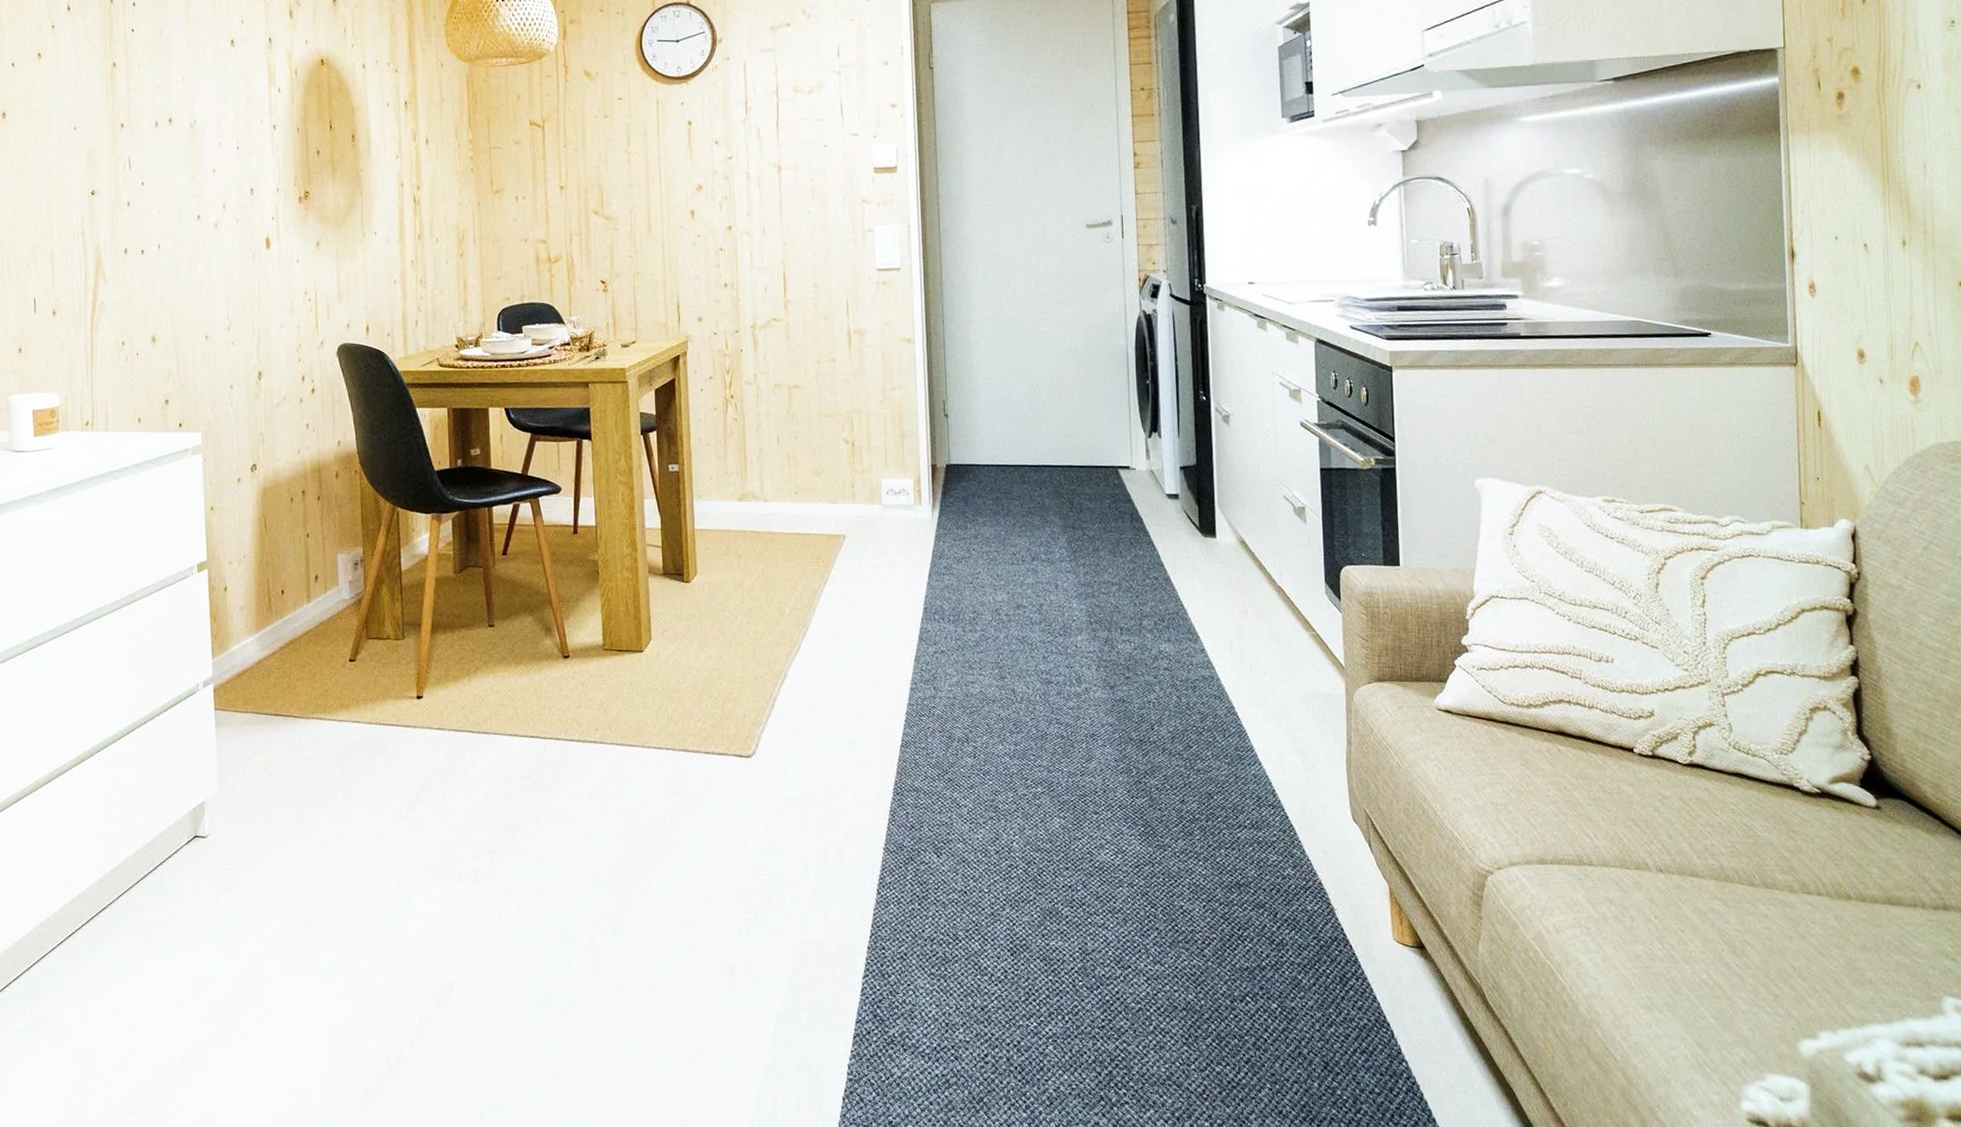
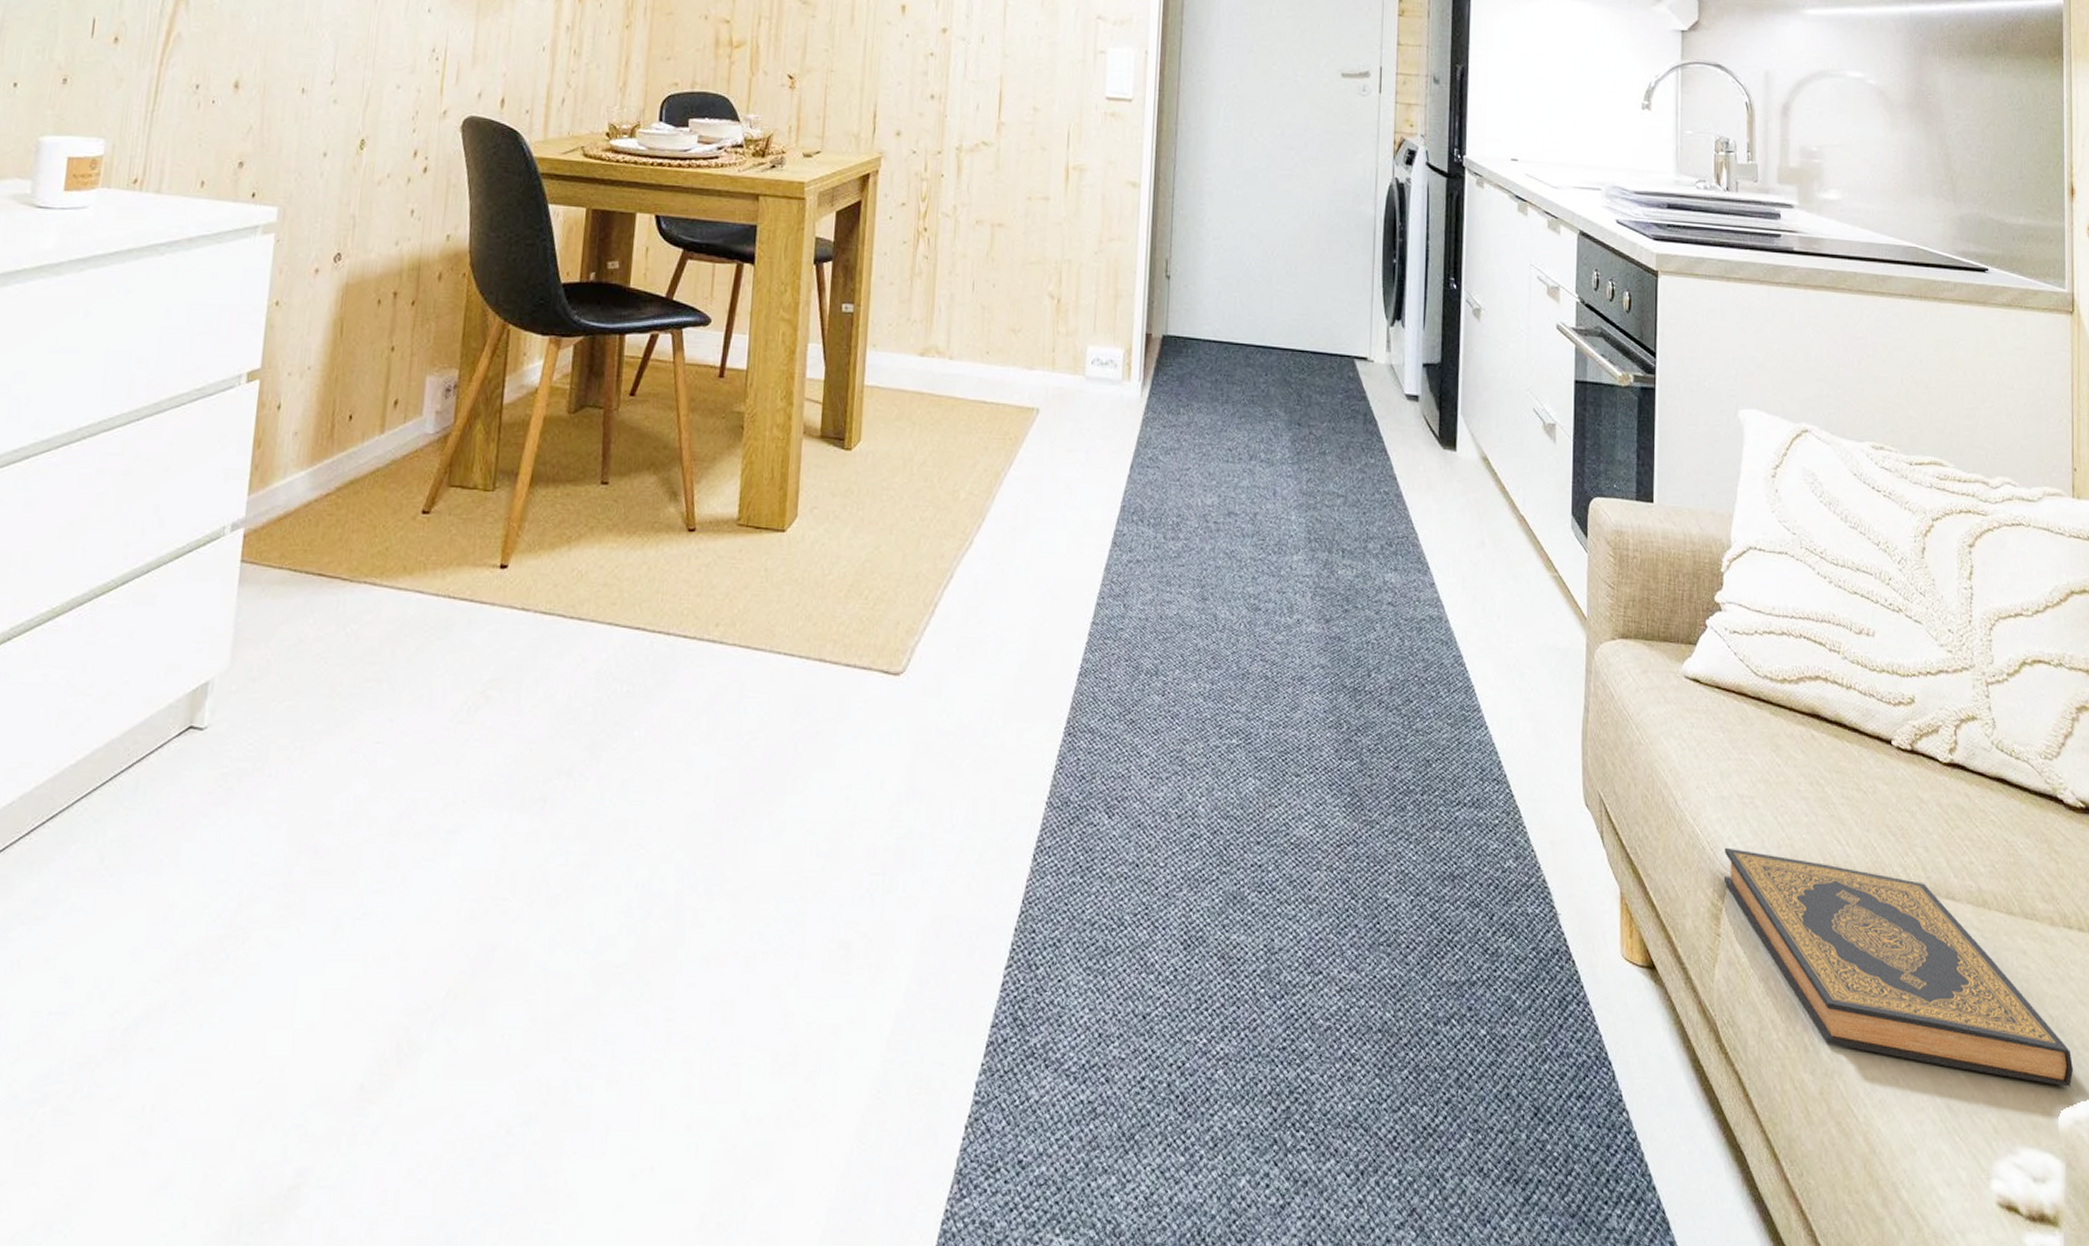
hardback book: none [1481,846,1815,1024] -> present [1723,847,2073,1087]

